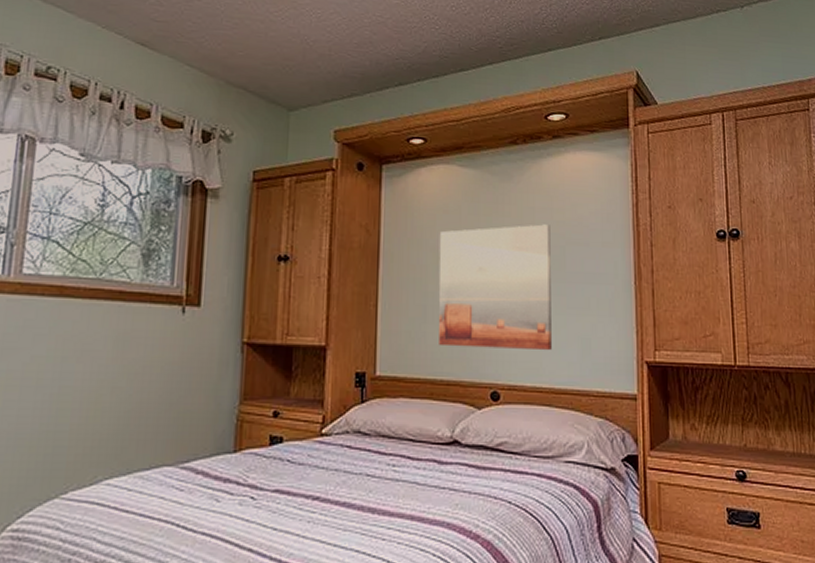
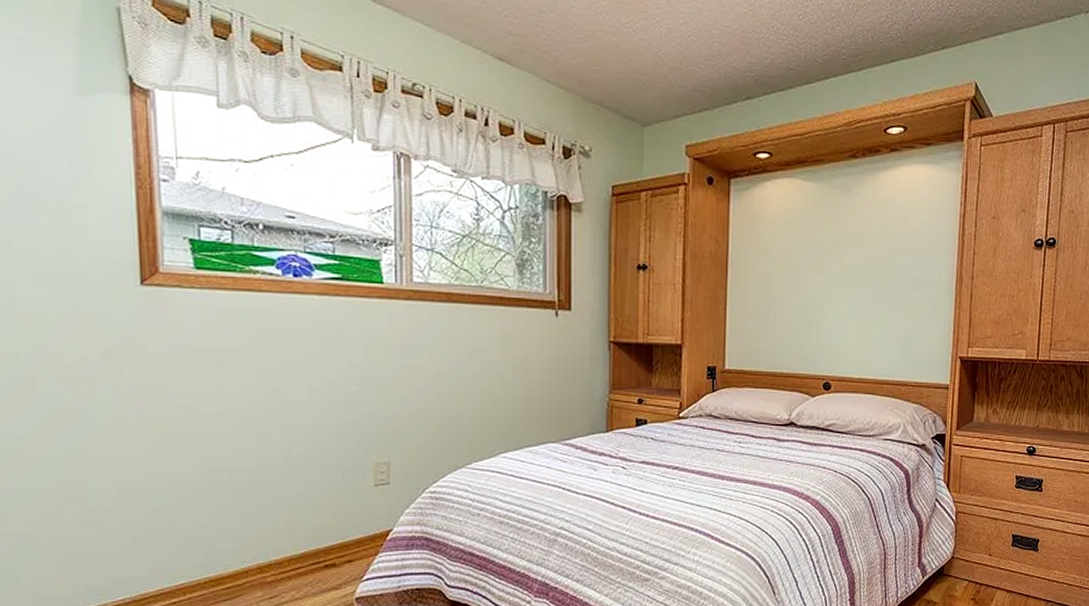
wall art: present [438,224,552,351] -> none [780,234,883,348]

